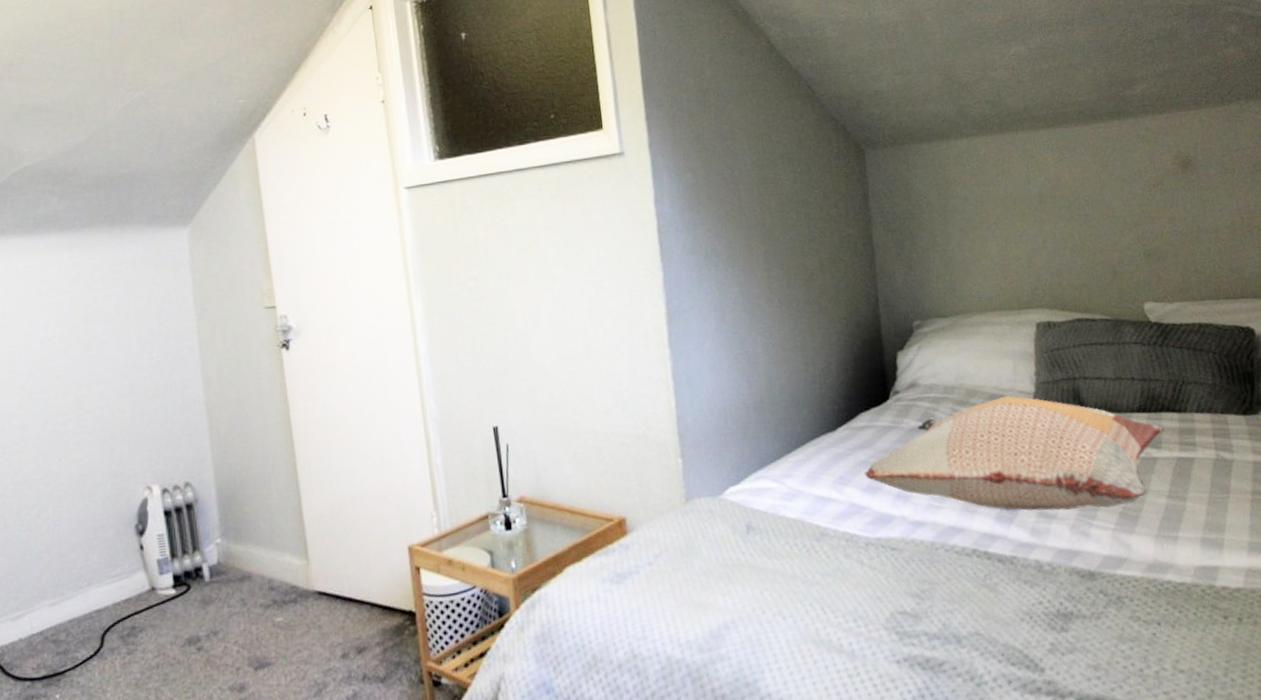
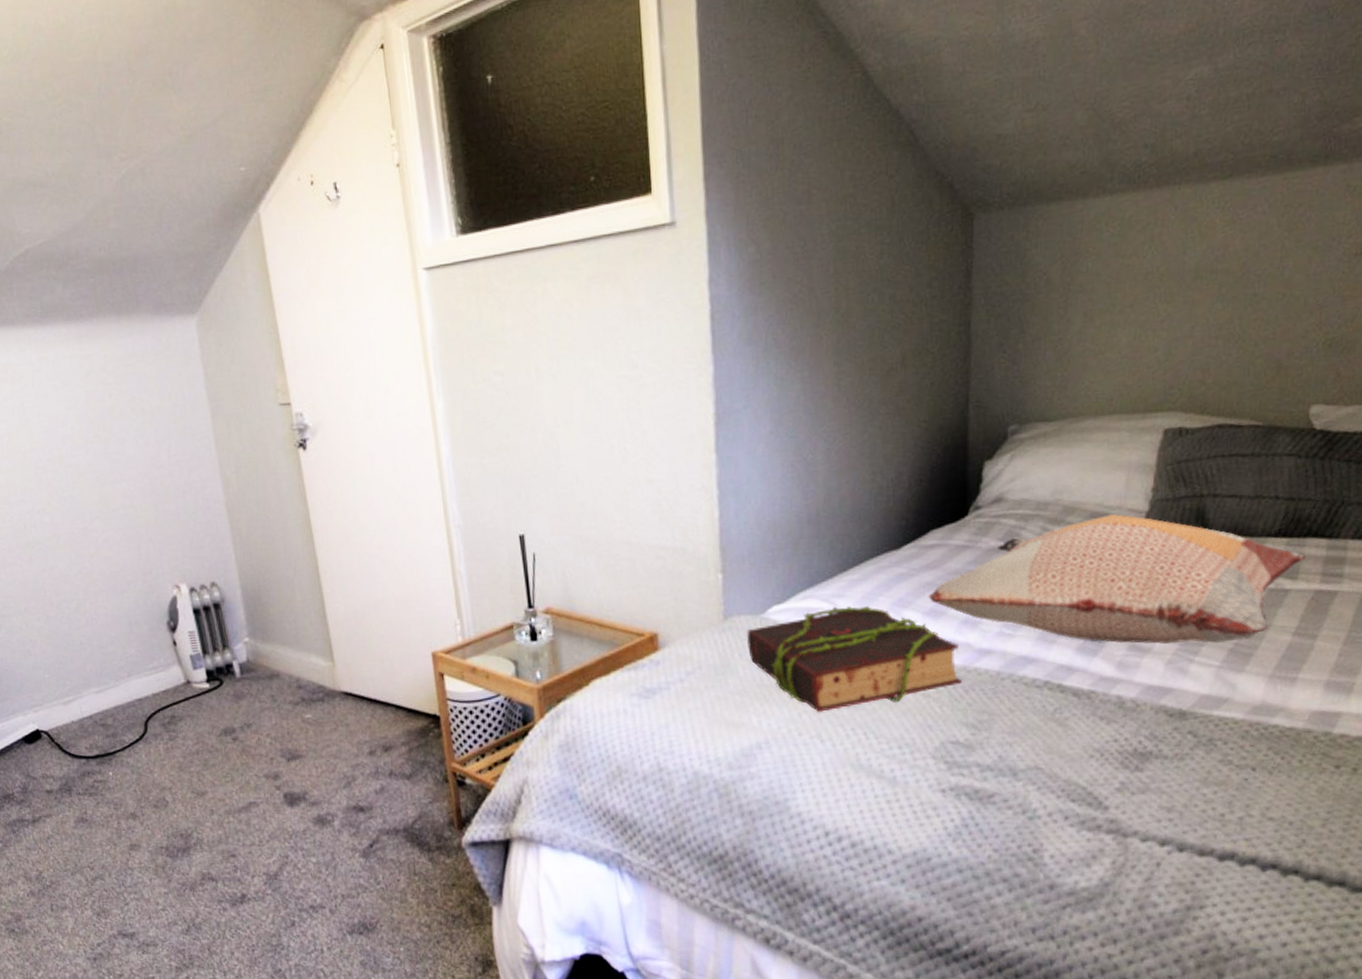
book: none [707,484,902,589] -> present [746,605,962,712]

